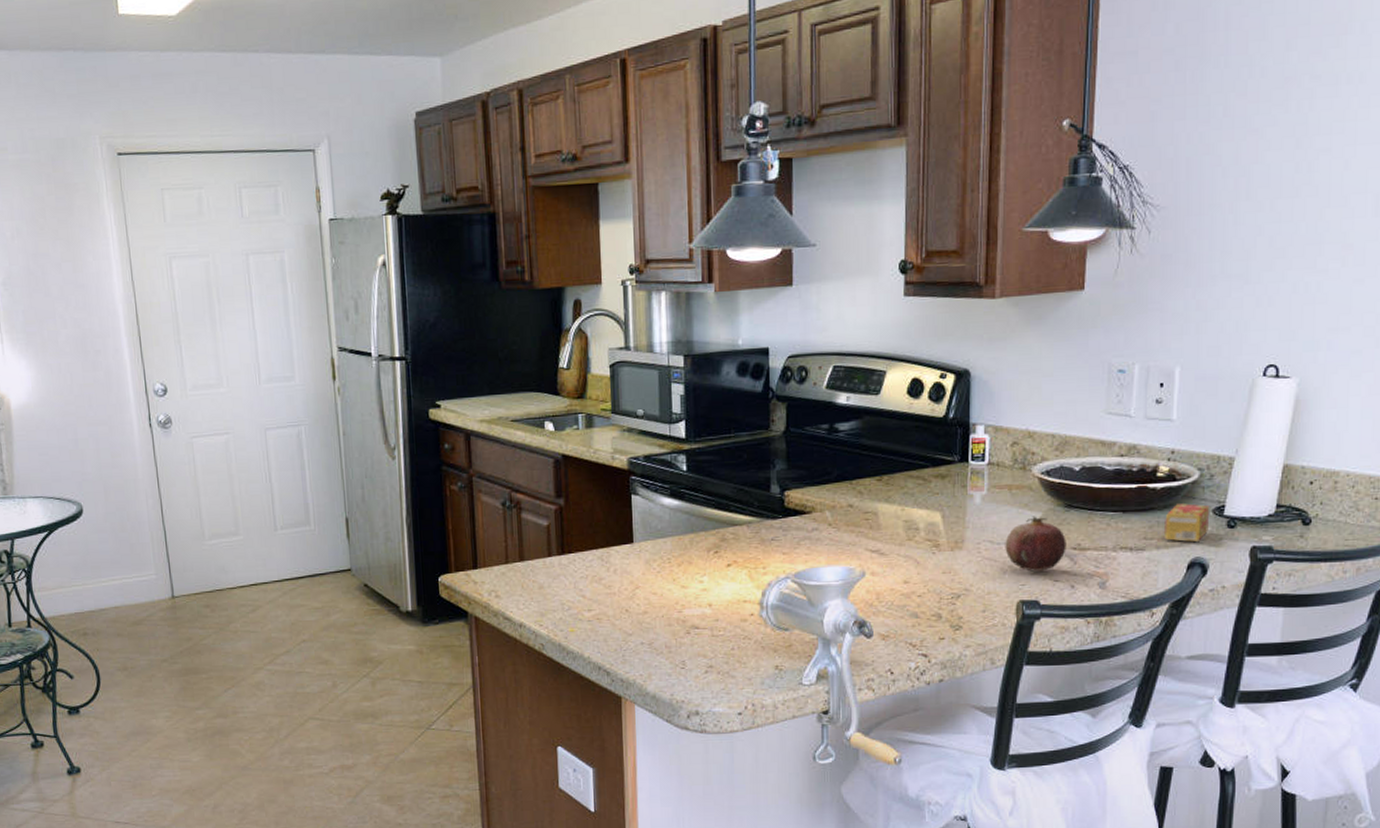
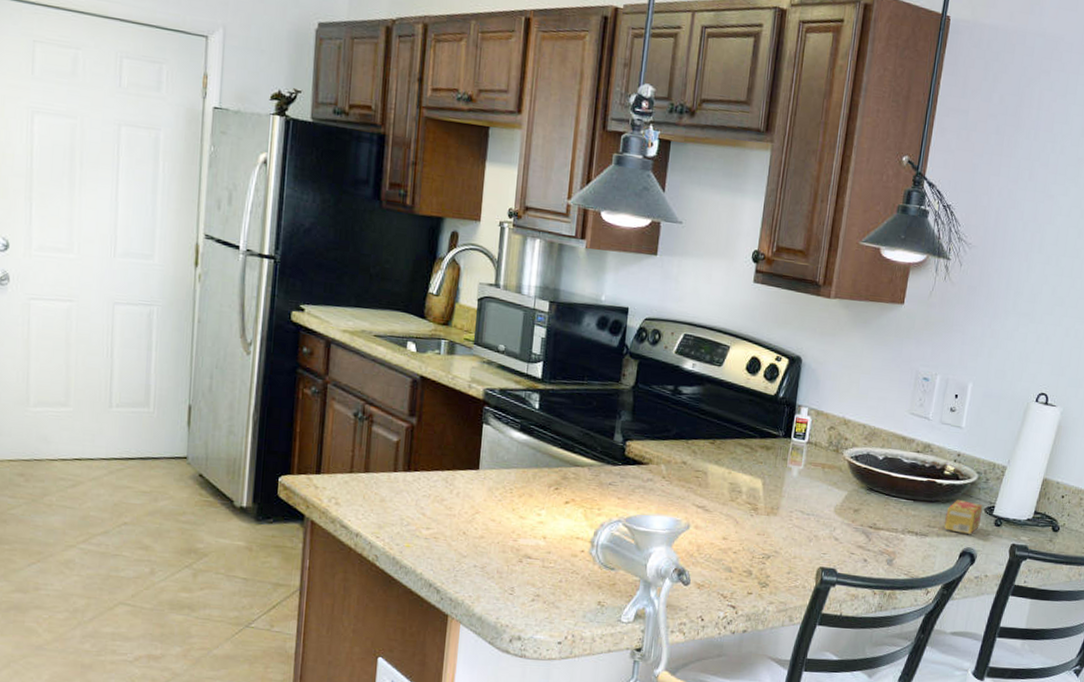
fruit: present [1005,516,1066,572] -> none [813,494,865,544]

